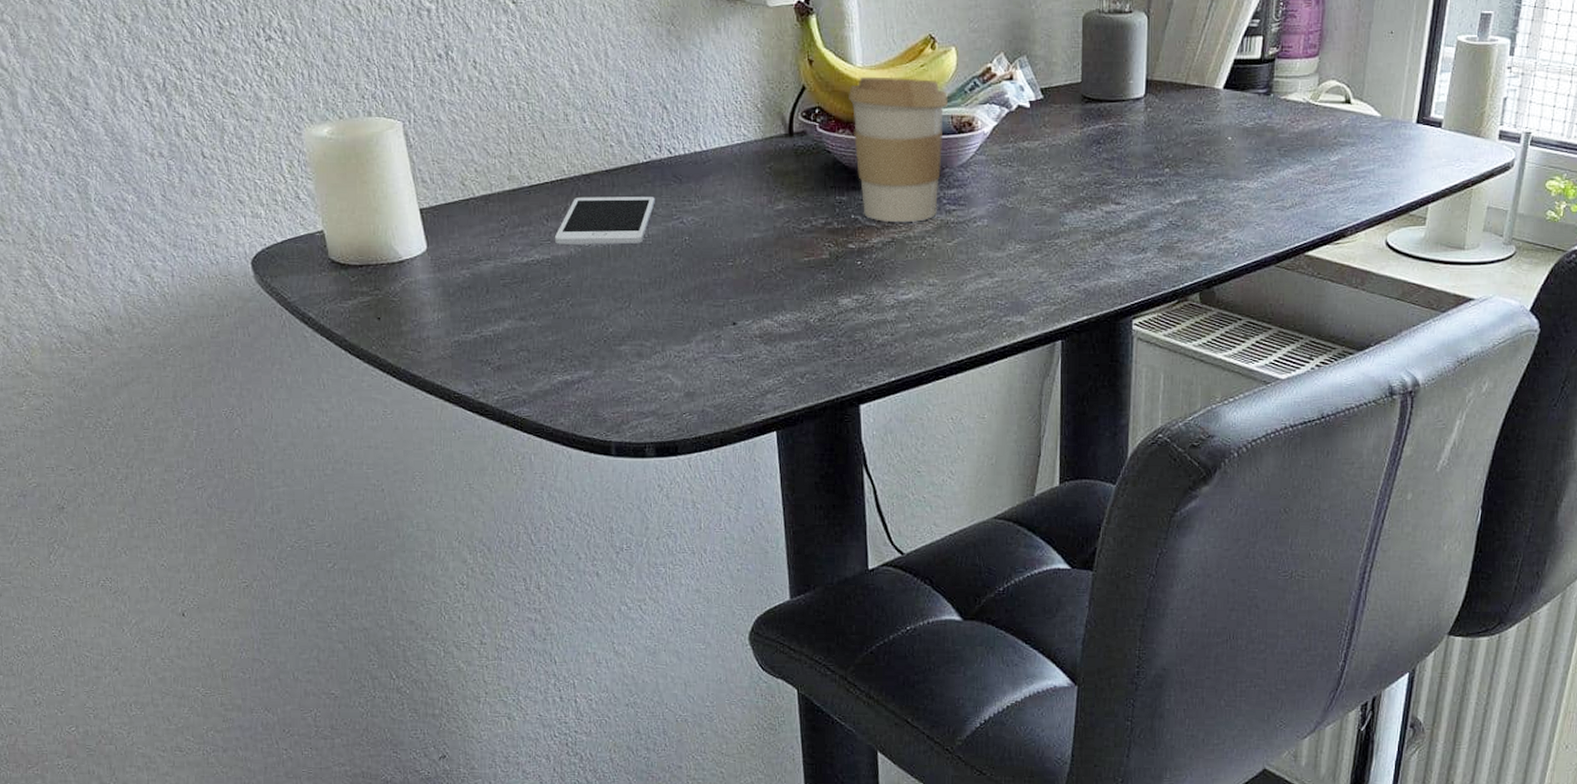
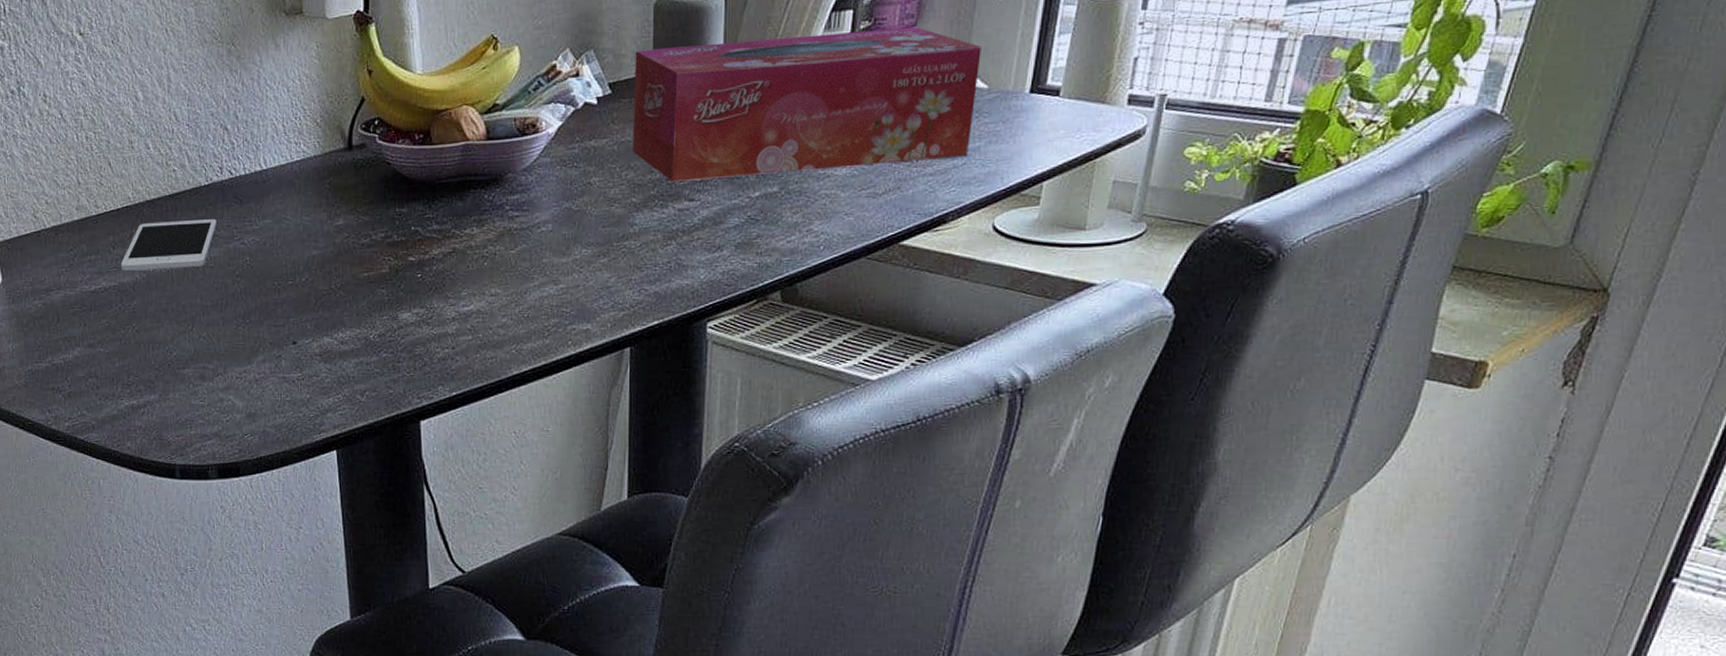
coffee cup: present [849,76,949,223] -> none [408,81,512,233]
tissue box: none [1063,56,1375,185] -> present [632,26,981,182]

